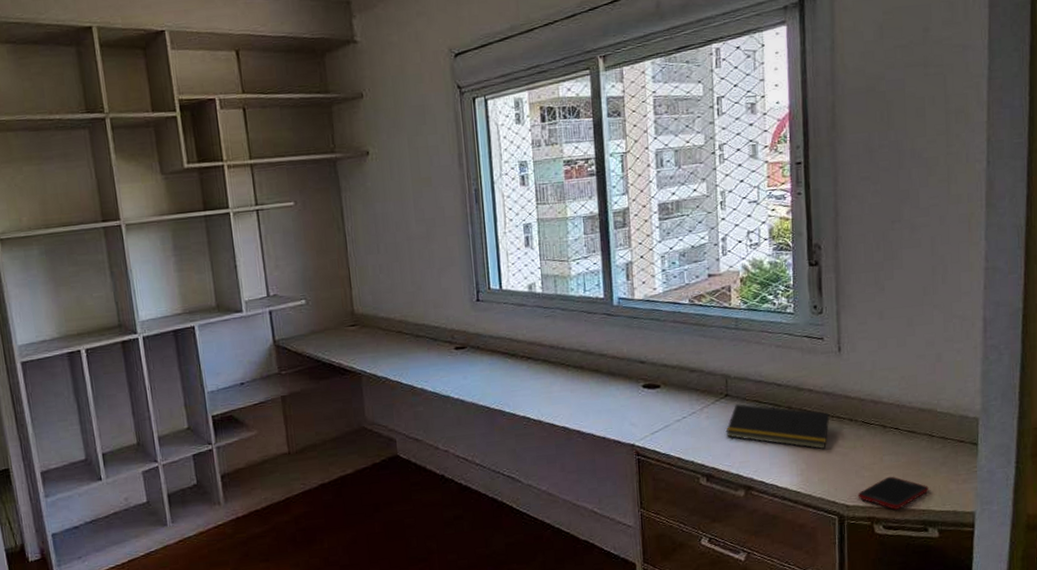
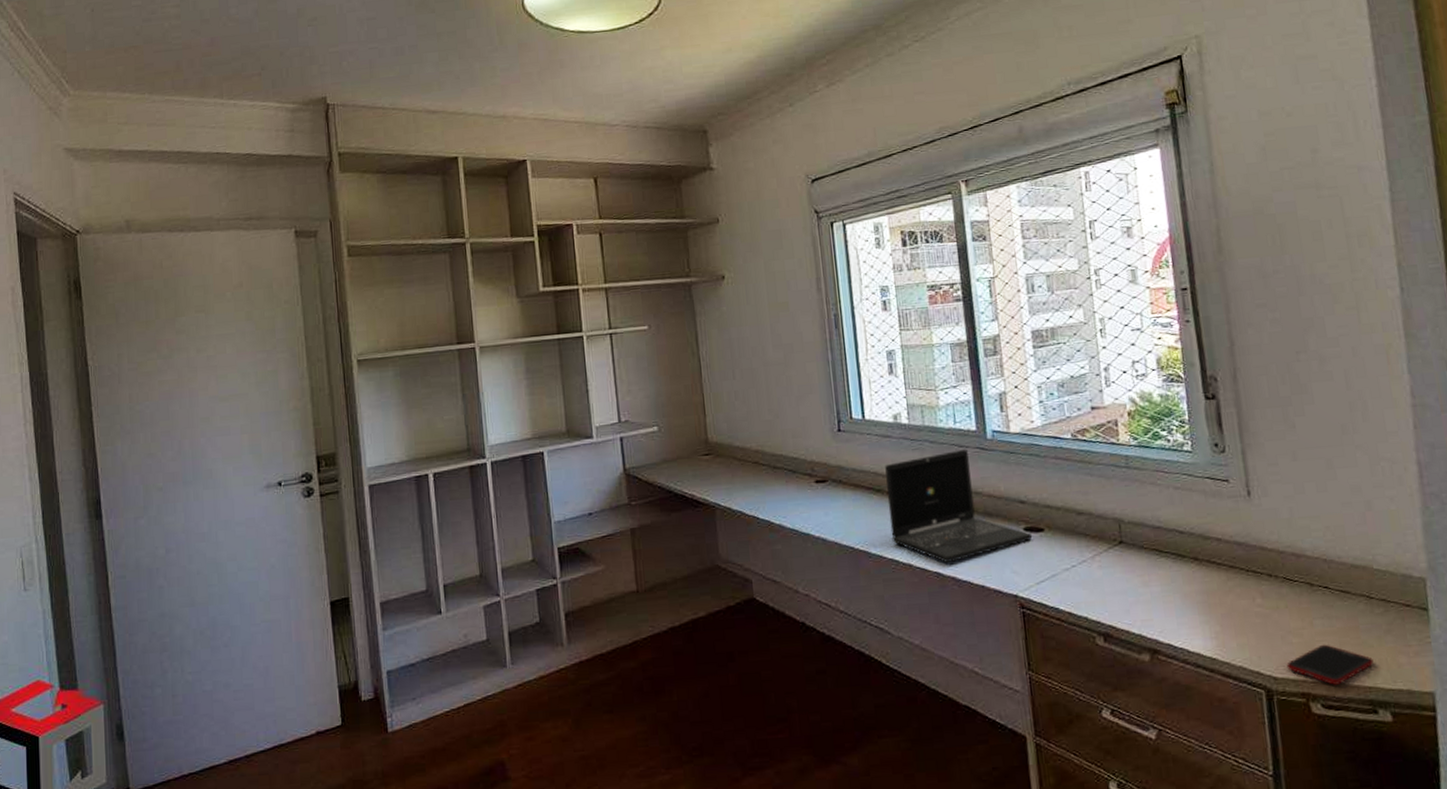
laptop: none [520,316,650,419] -> present [885,449,1033,564]
notepad: present [725,404,830,449] -> none [1122,552,1245,609]

